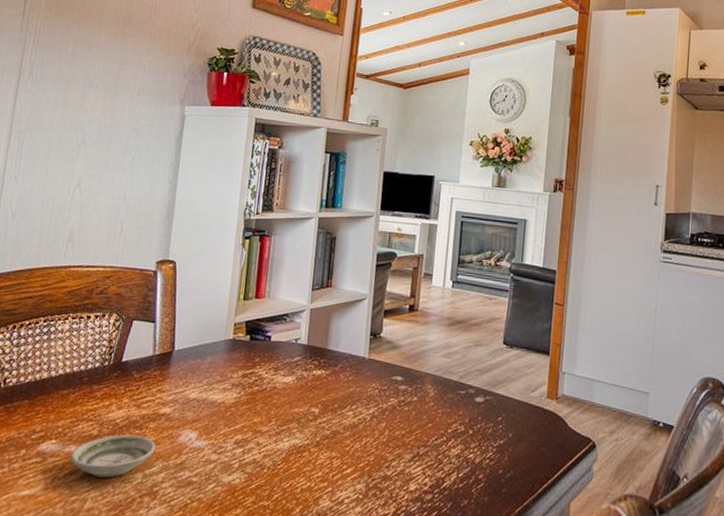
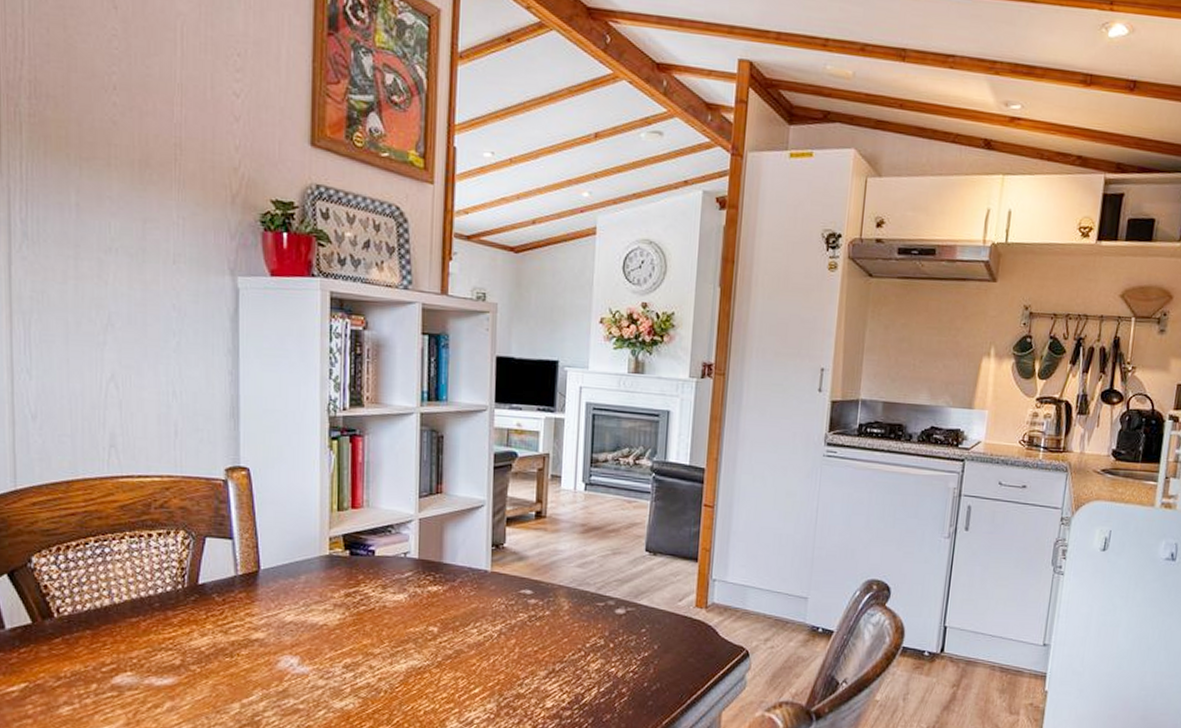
saucer: present [70,434,156,478] -> none [151,663,251,709]

